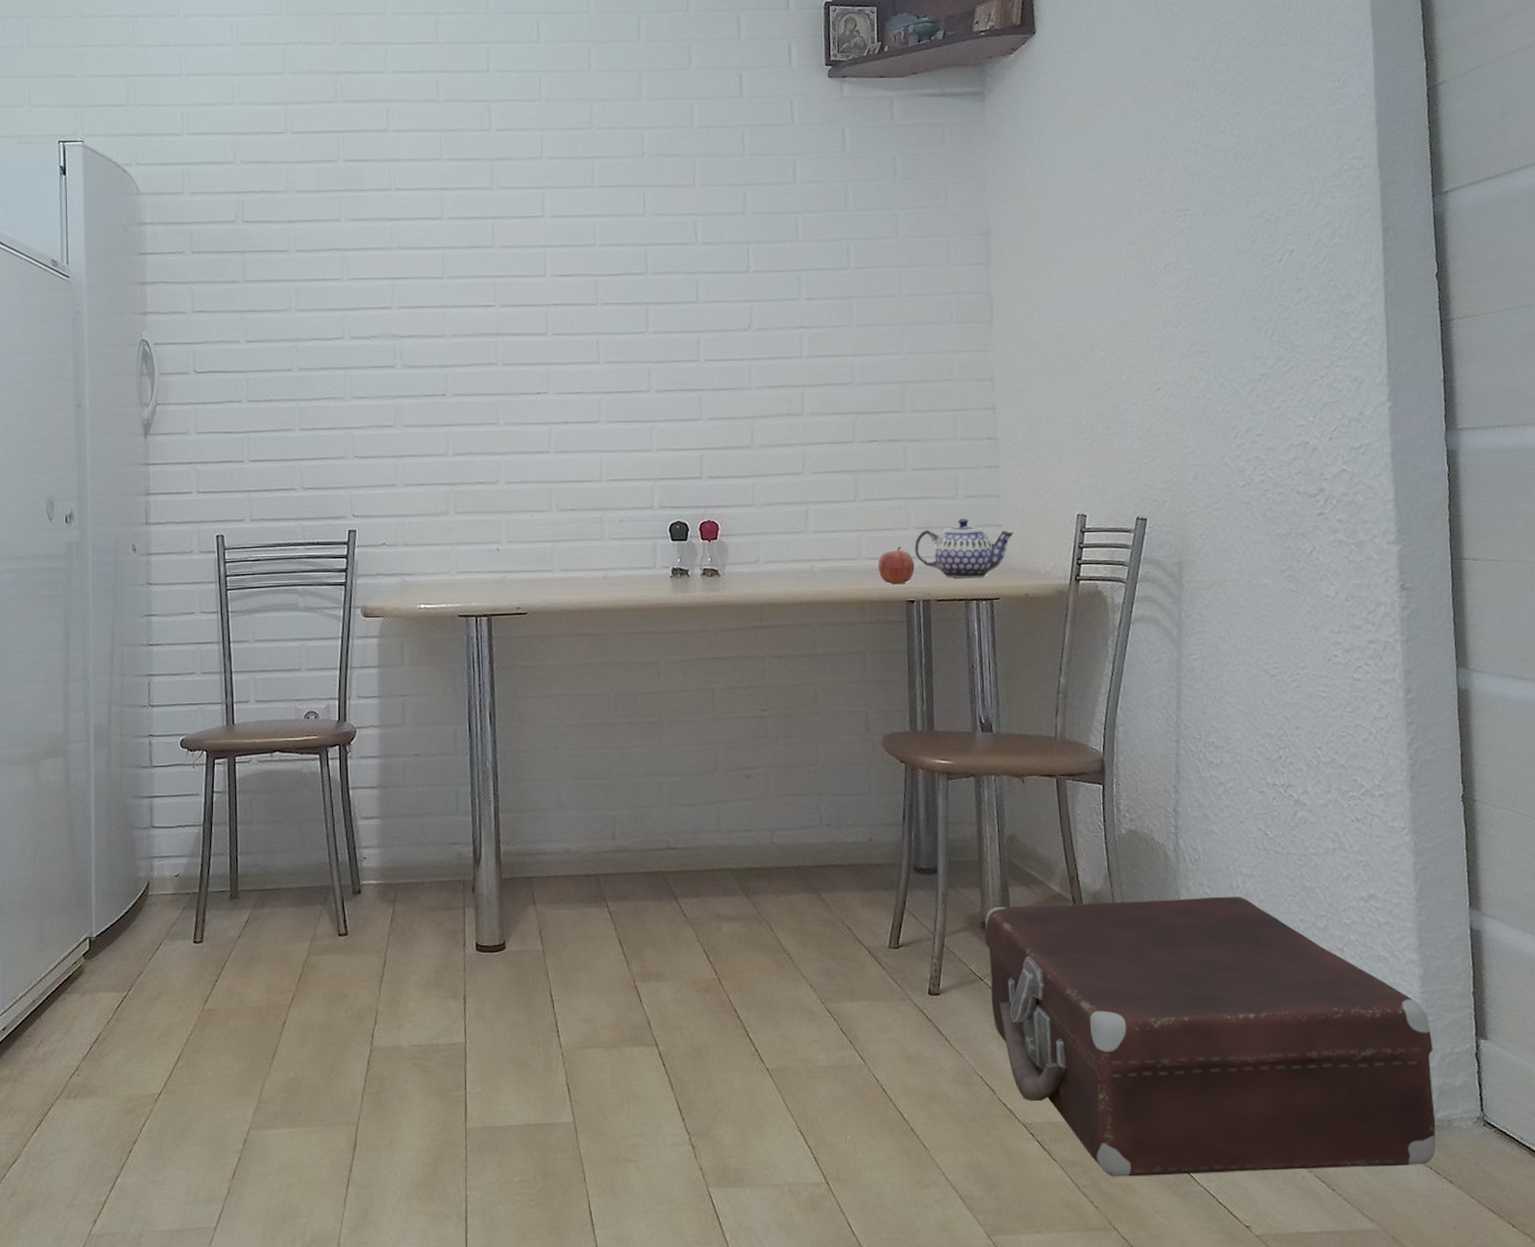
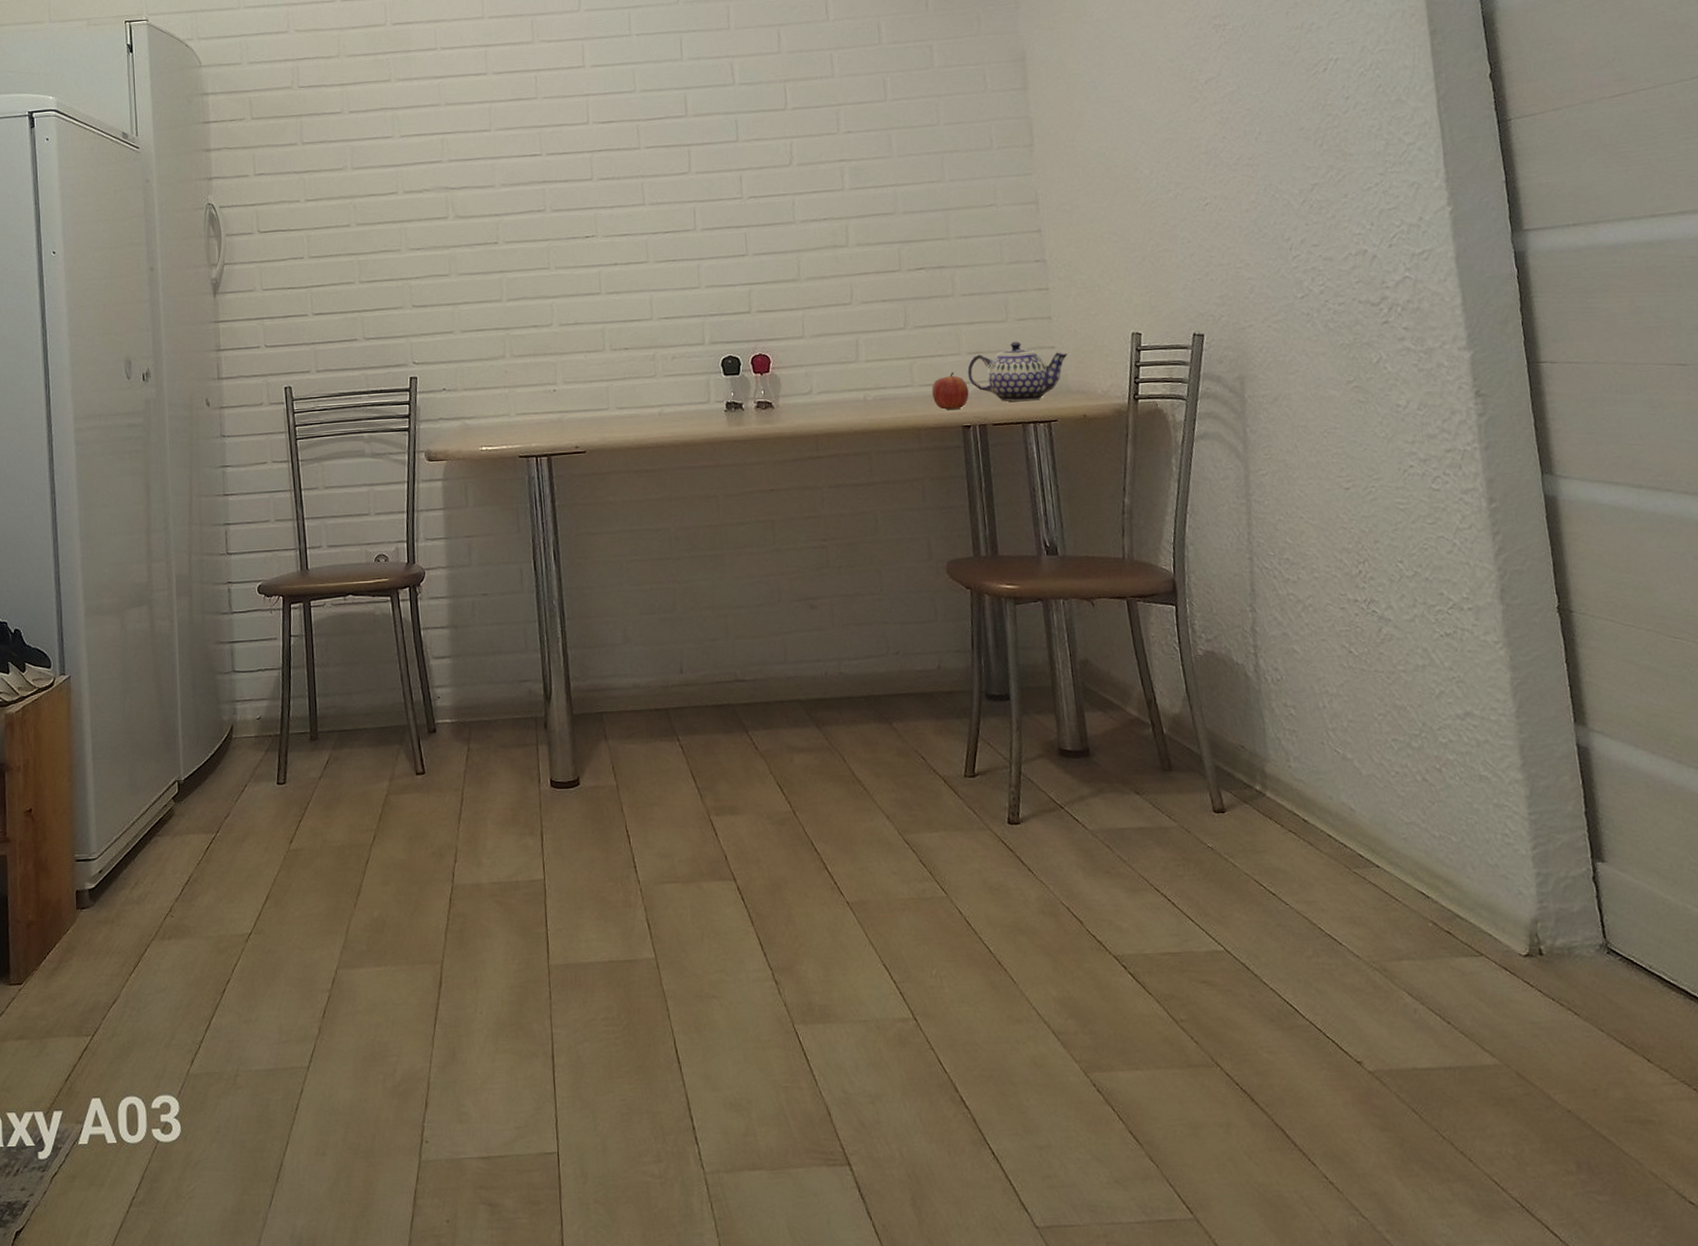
suitcase: present [984,896,1436,1177] -> none [1062,717,1557,1011]

